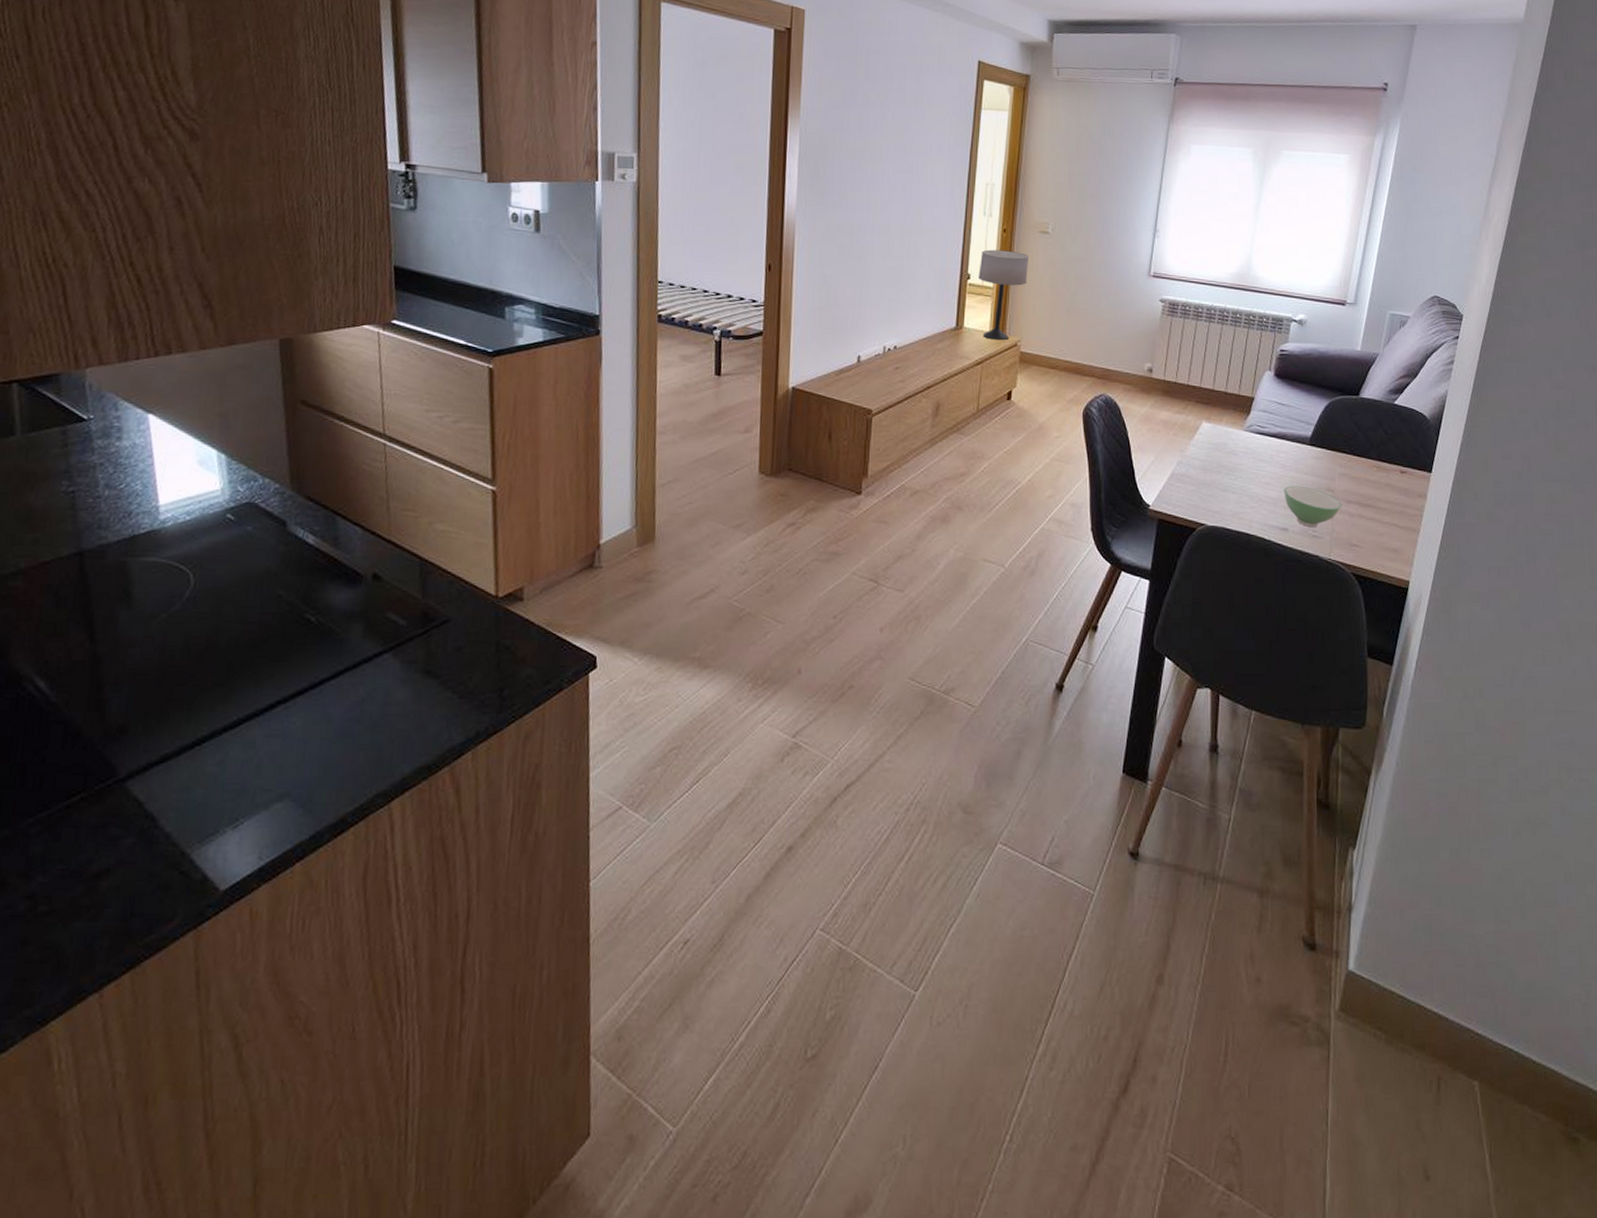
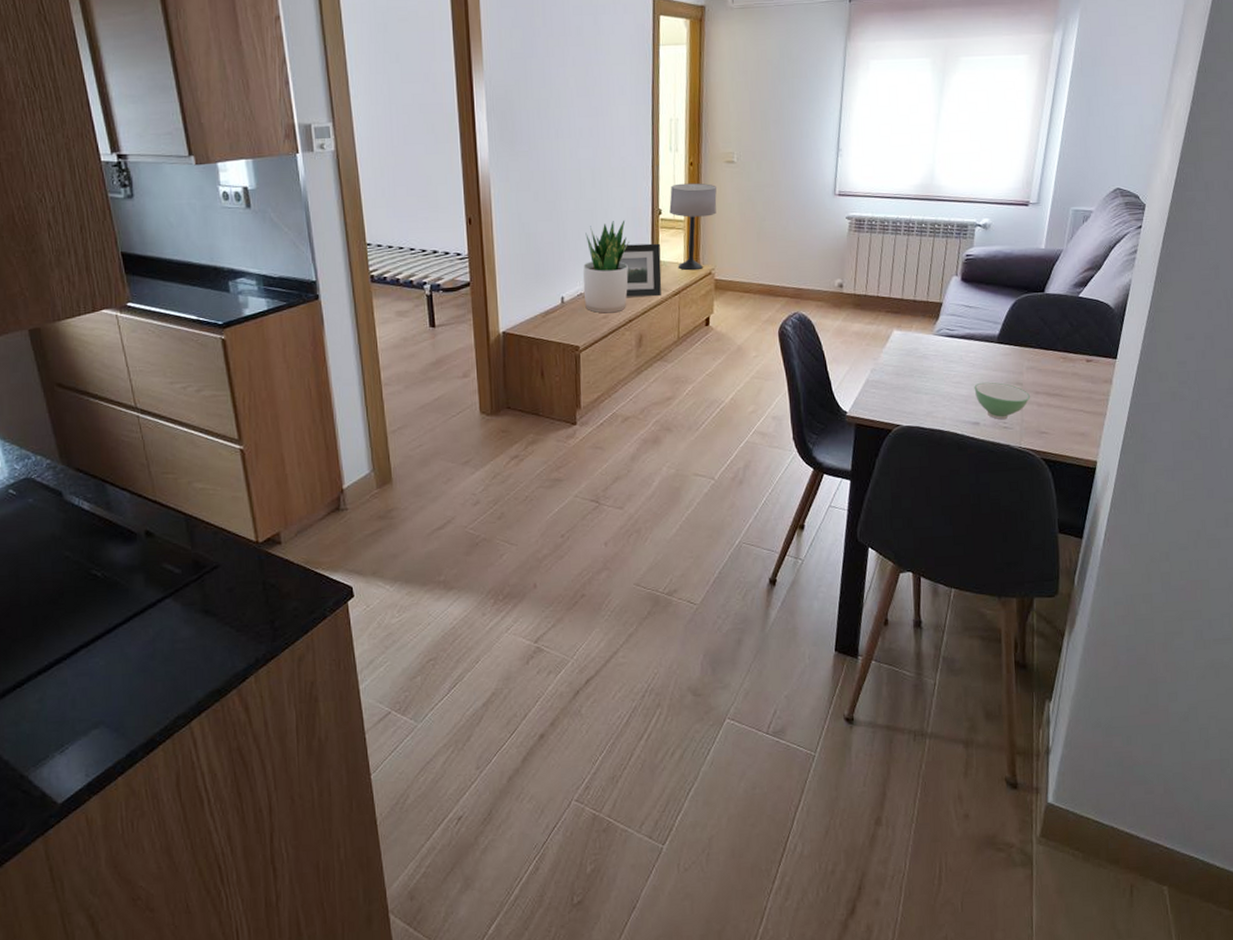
planter: none [882,281,934,378] -> present [583,220,629,314]
picture frame: none [901,306,966,365] -> present [597,243,662,297]

